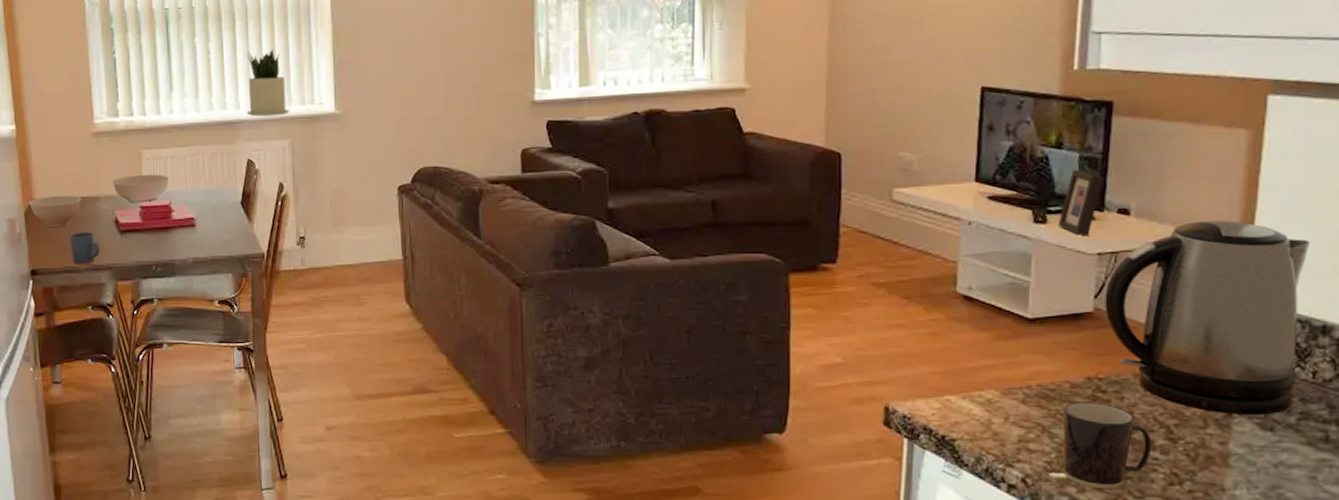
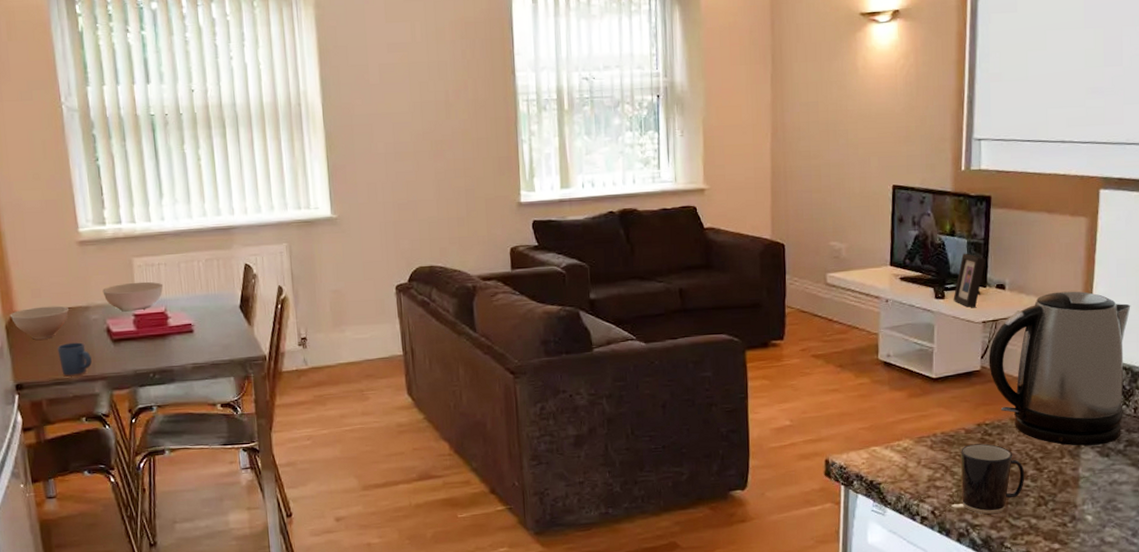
planter: present [247,50,290,117] -> none [239,156,286,222]

